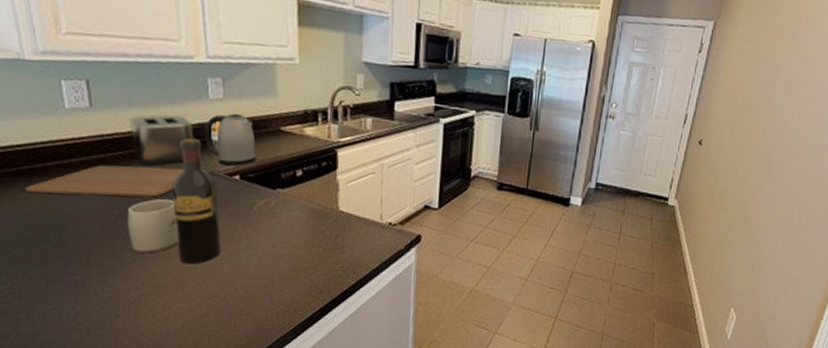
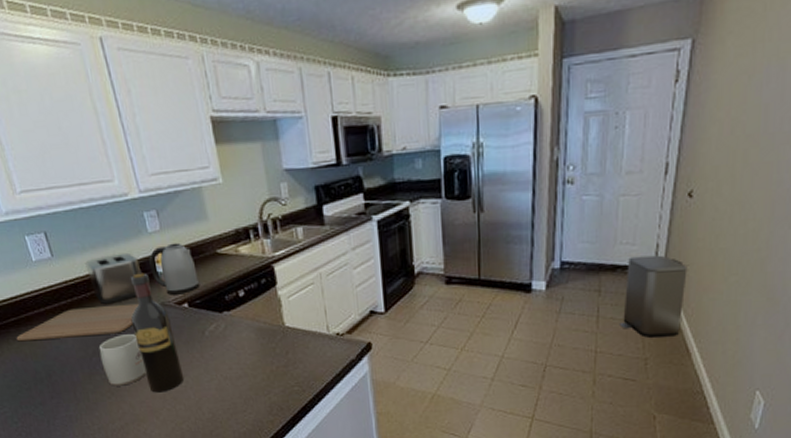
pedal bin: none [636,186,692,257] -> present [619,255,688,338]

